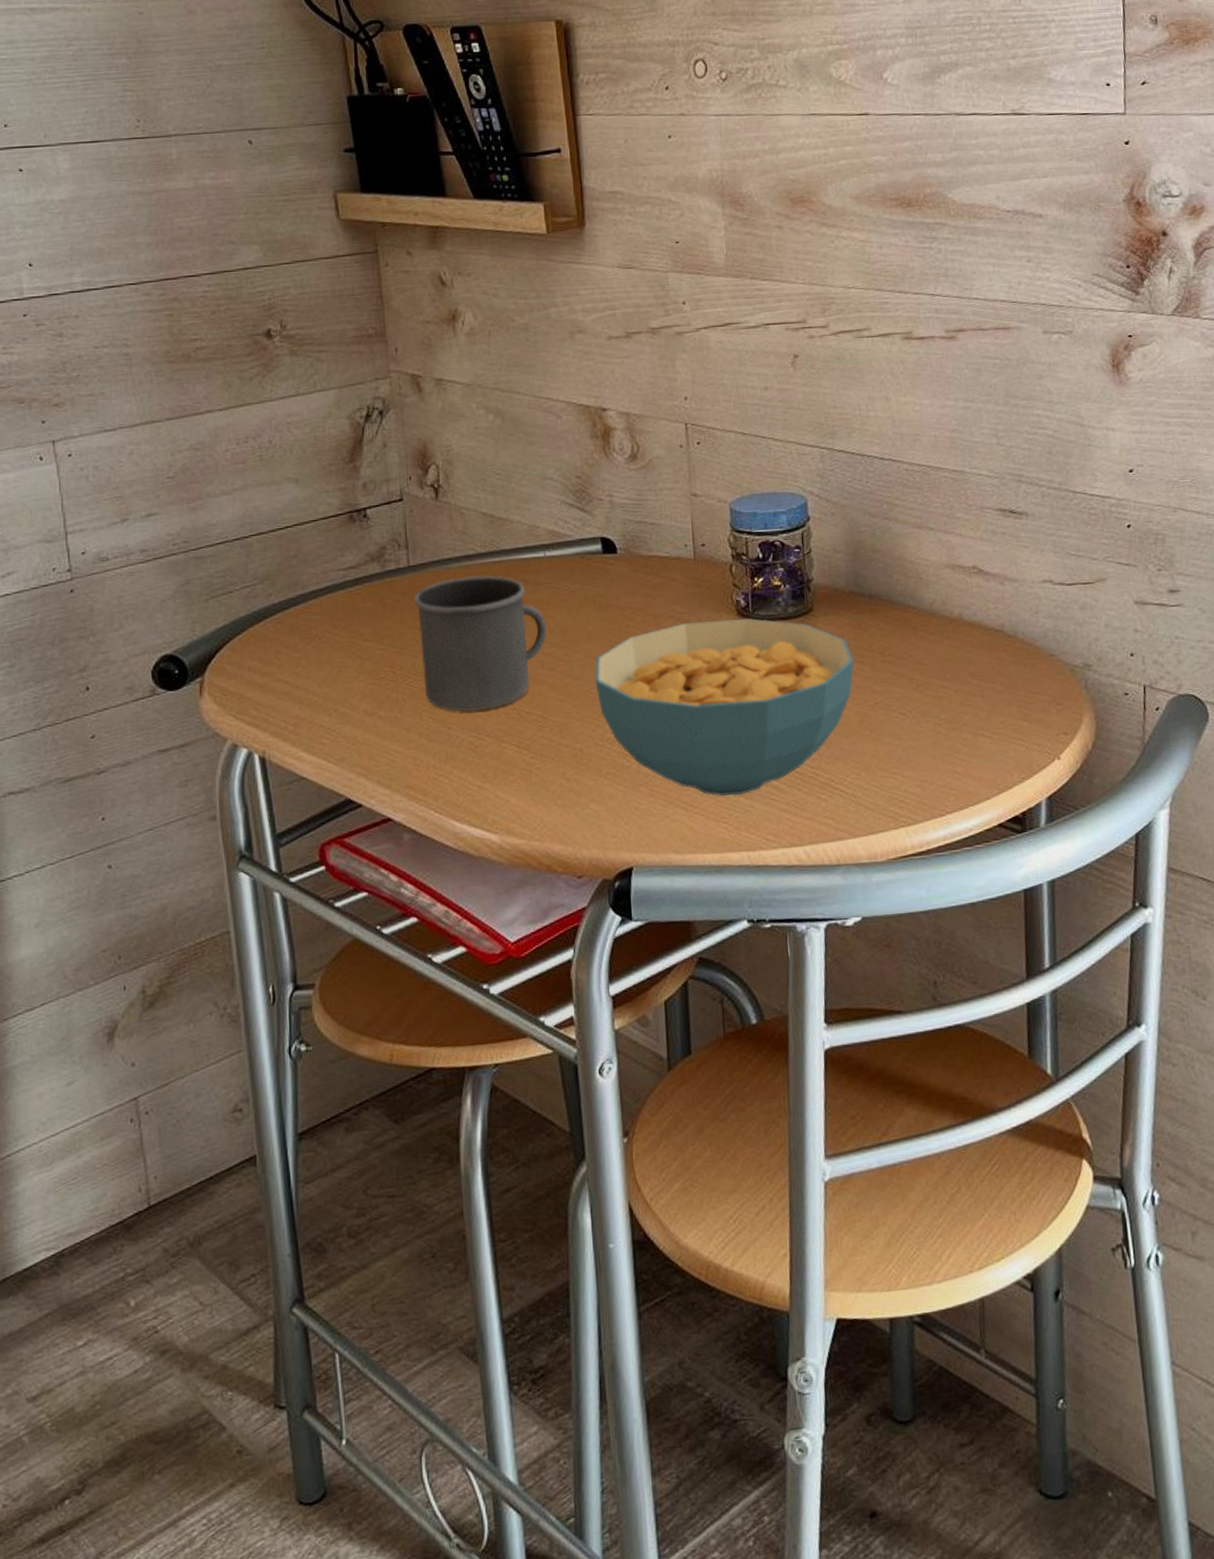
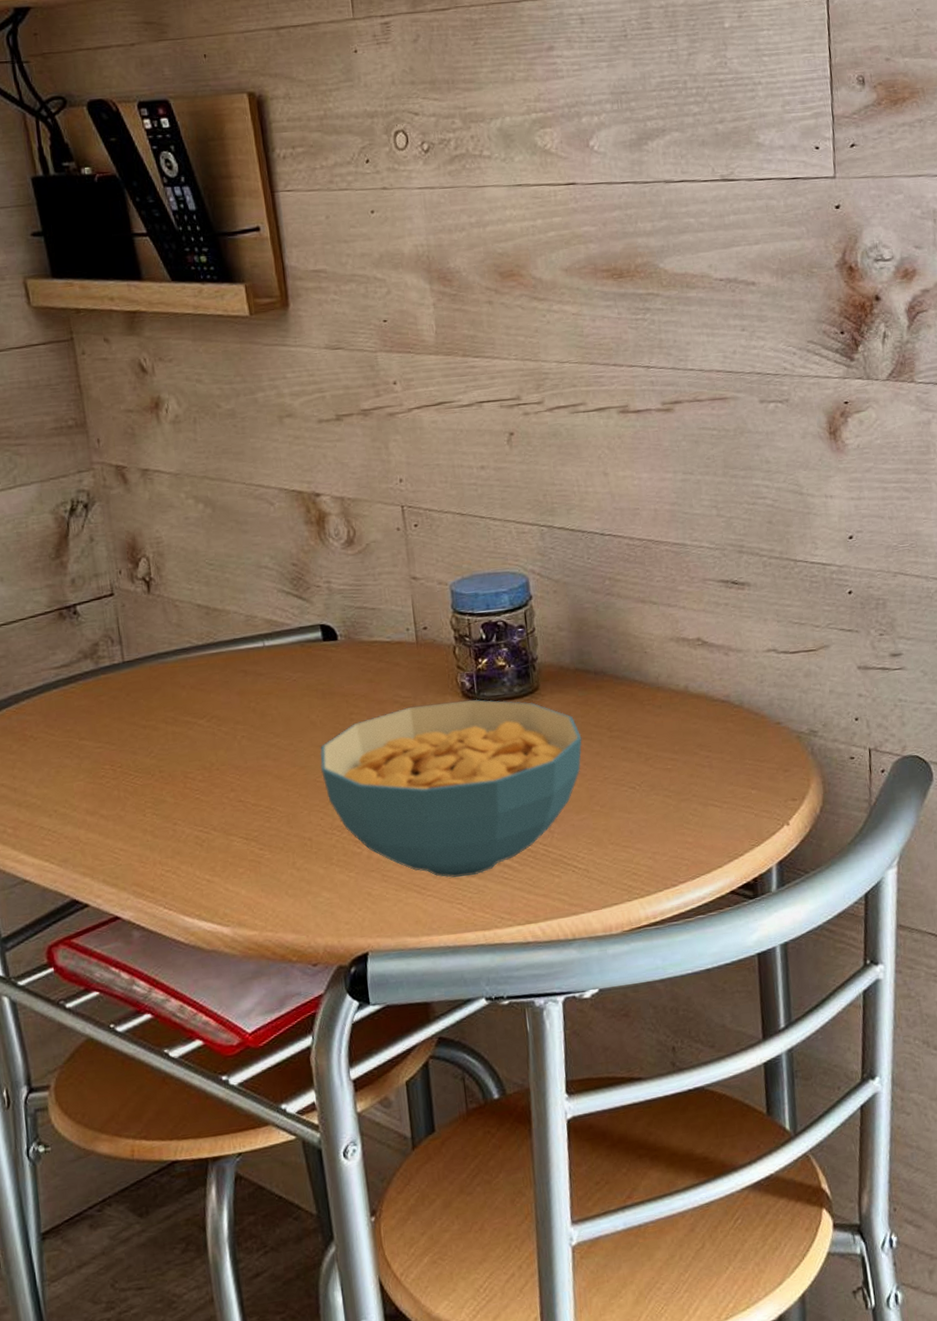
mug: present [413,576,547,712] -> none [130,668,270,807]

